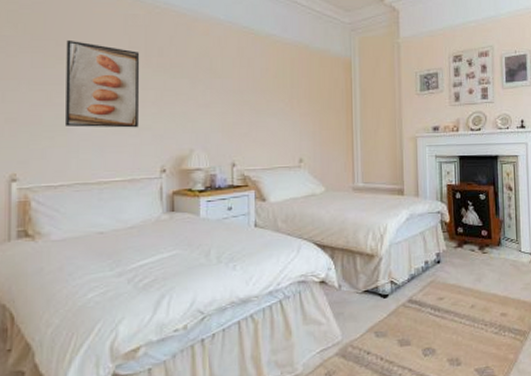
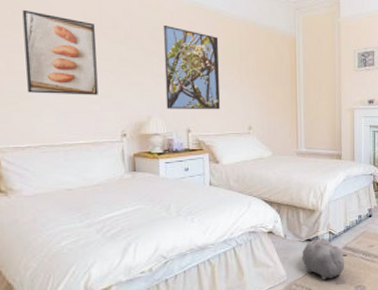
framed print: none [210,51,269,142] -> present [163,24,220,110]
plush toy: none [358,289,413,341] -> present [301,238,347,280]

